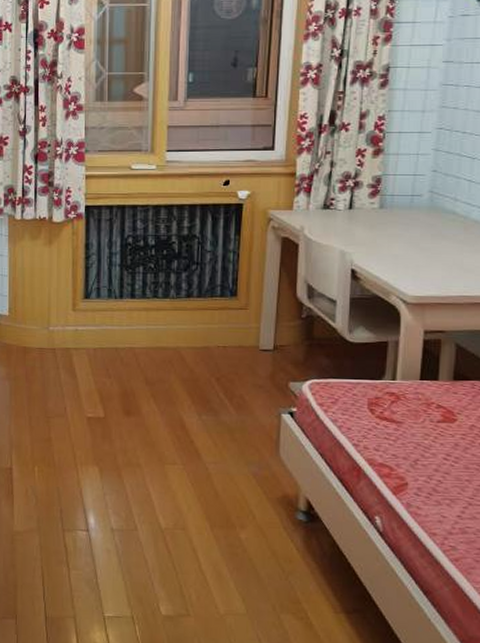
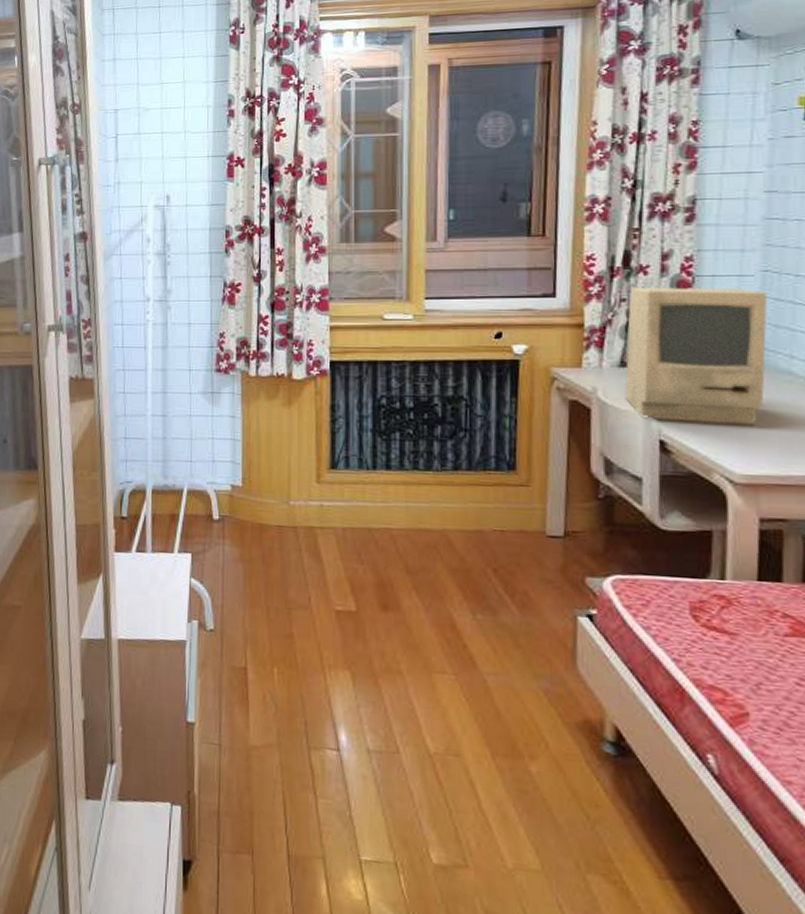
computer monitor: none [326,142,441,256] -> present [624,287,768,425]

